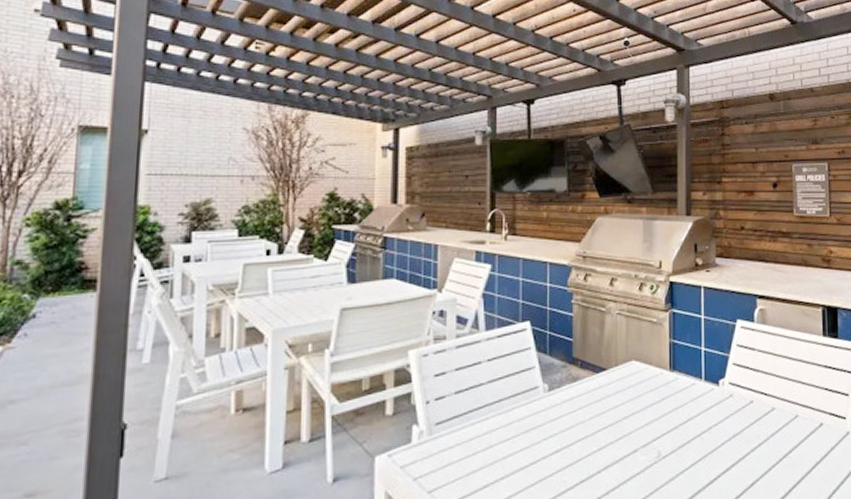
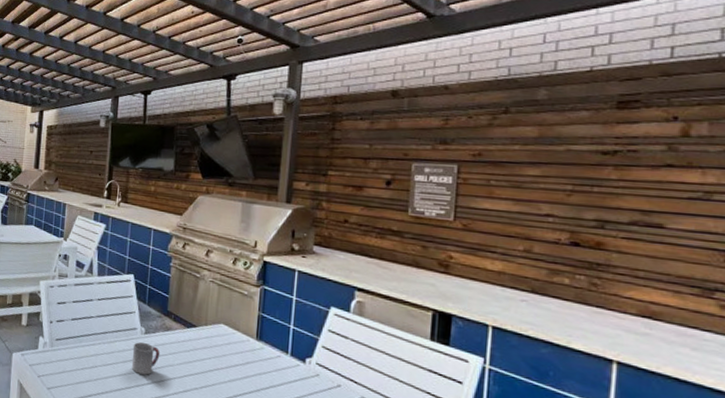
cup: none [535,402,568,442] -> present [131,342,160,375]

